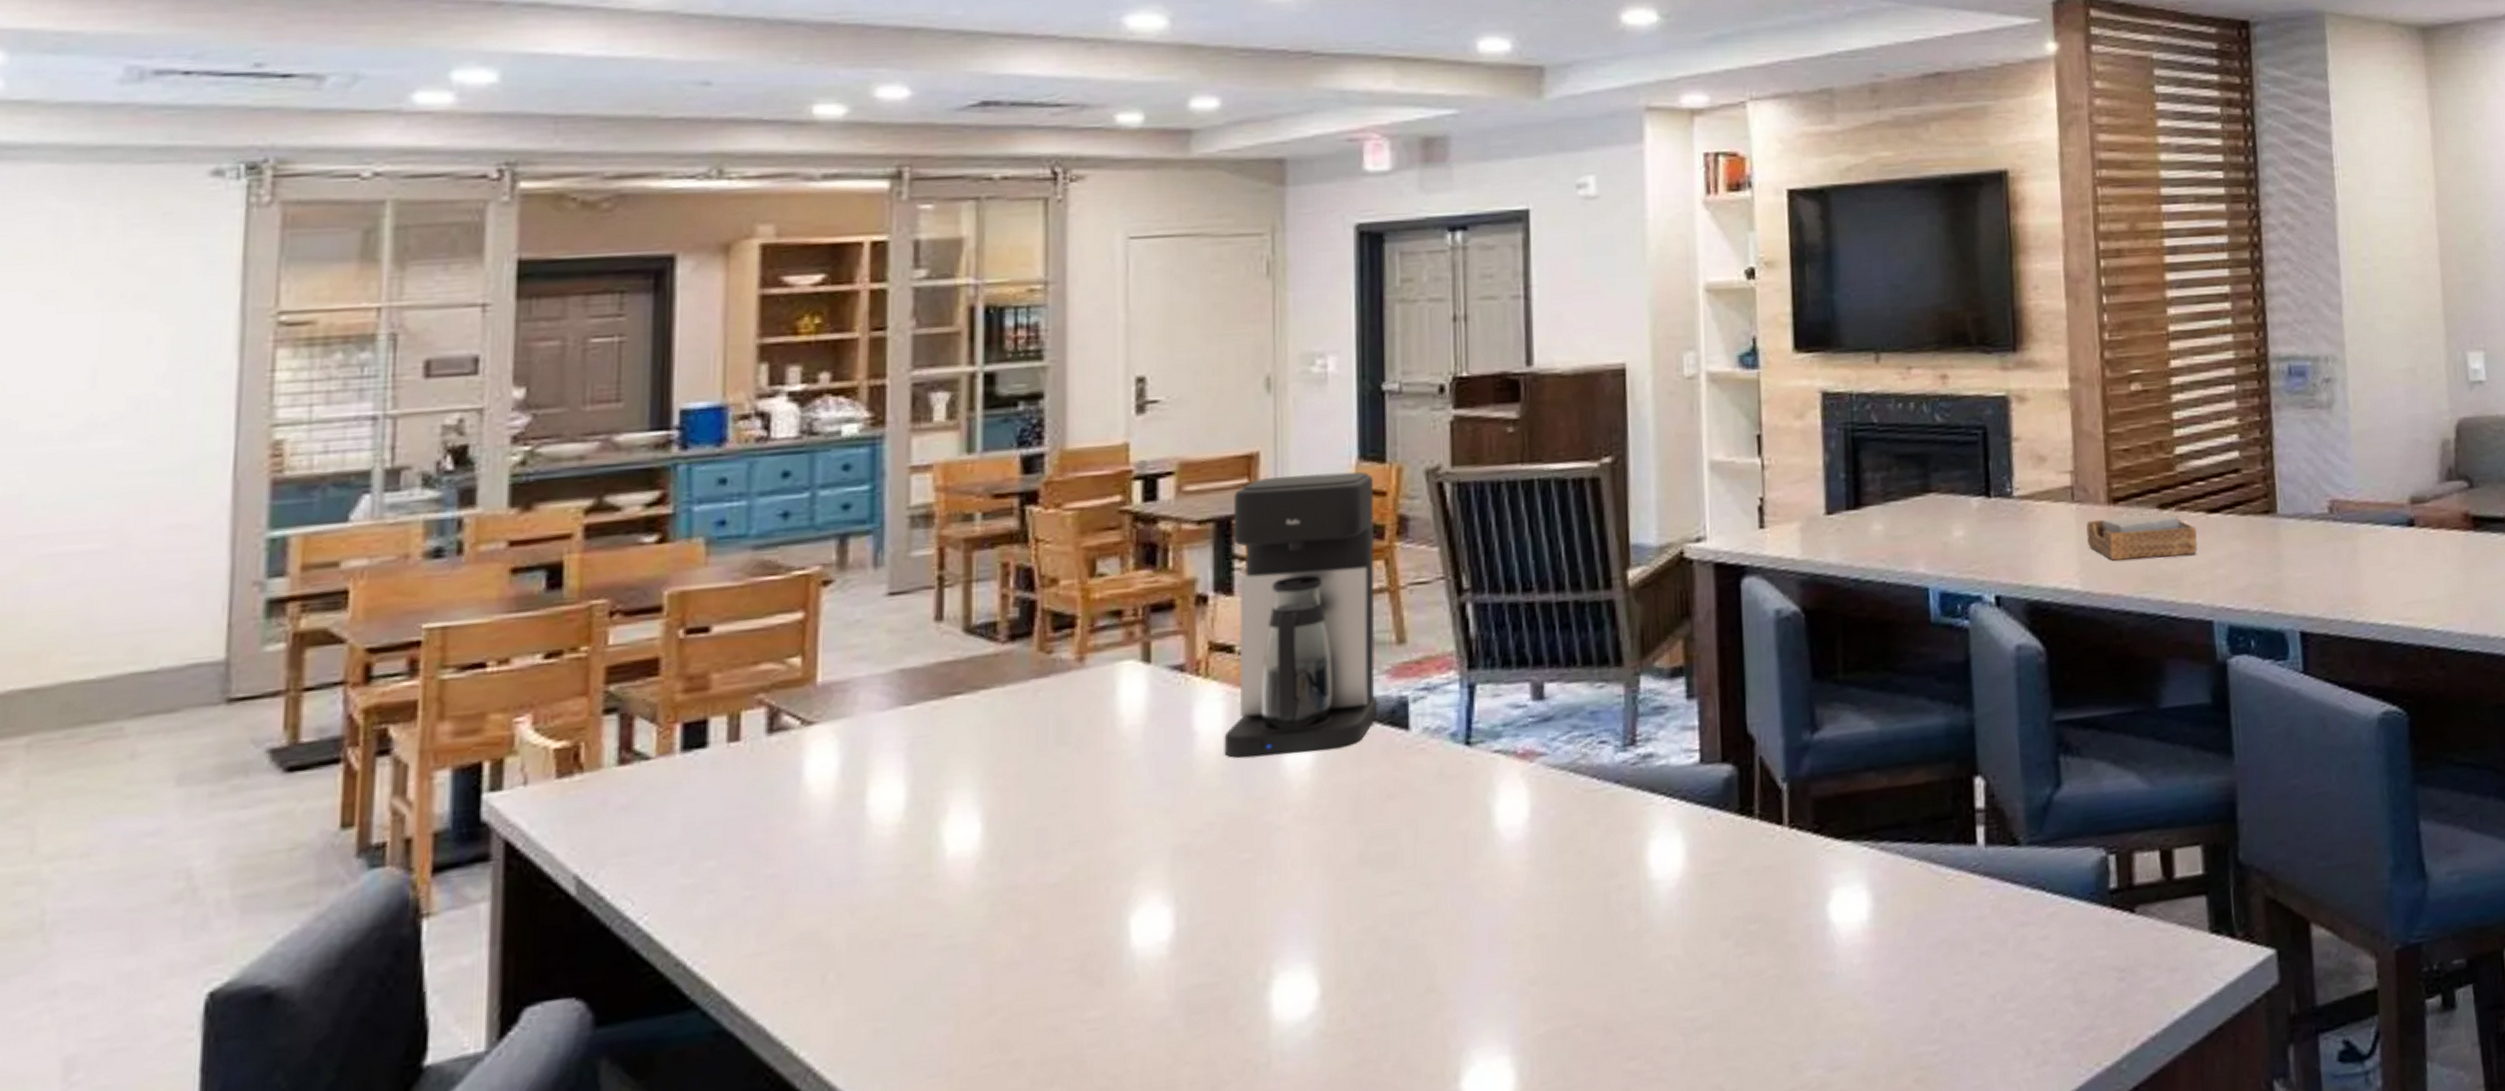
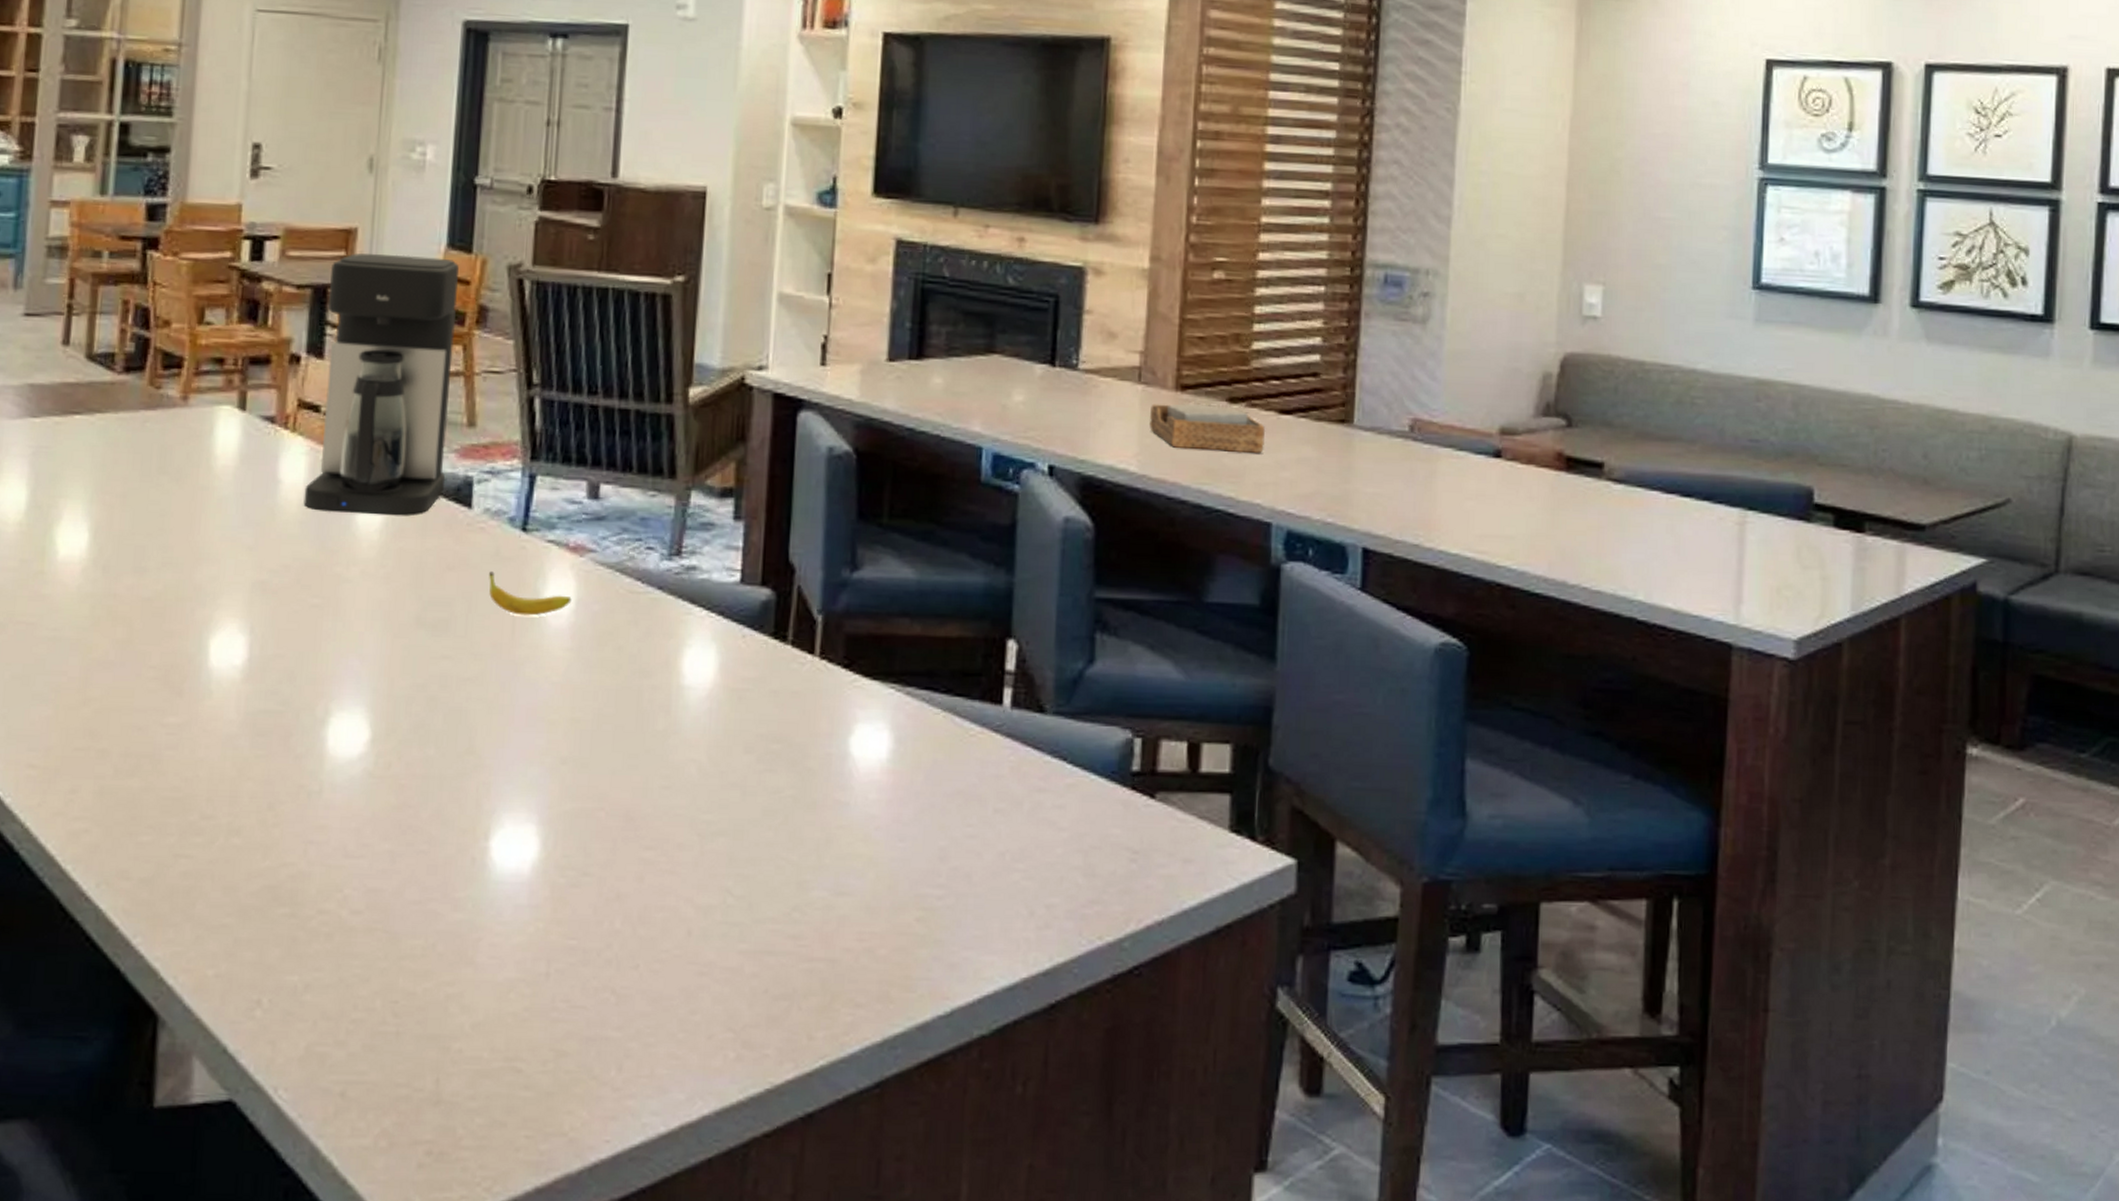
fruit: none [1434,793,1525,835] -> present [489,571,572,616]

